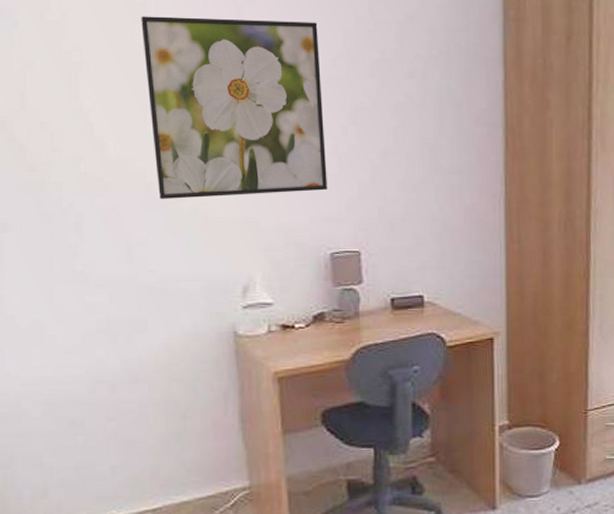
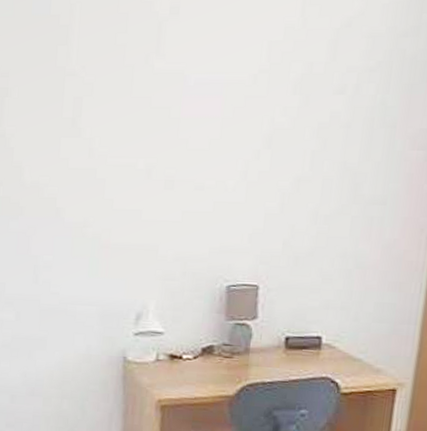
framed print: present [141,16,327,200] -> none [63,34,242,225]

